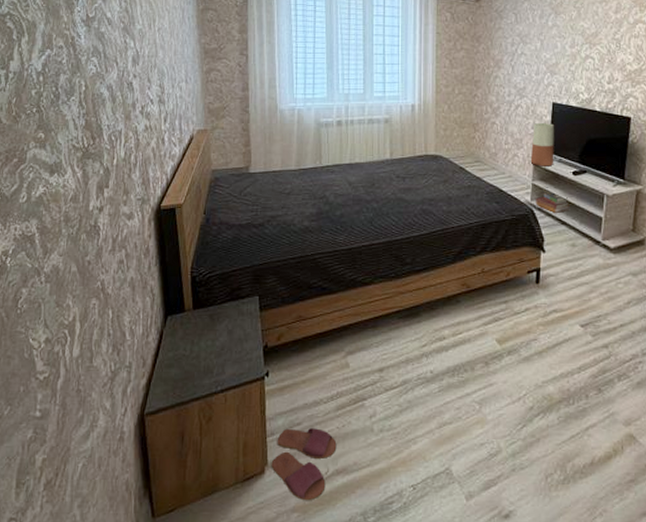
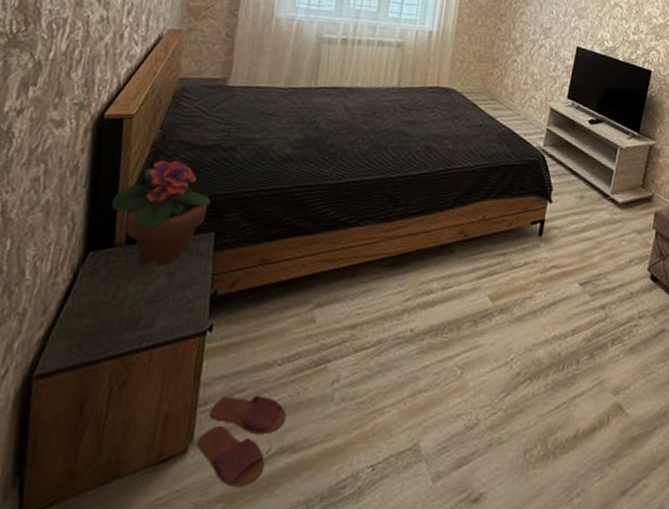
potted flower: none [178,239,252,325] -> present [111,160,211,266]
vase: present [530,123,555,166] -> none [547,66,577,113]
books: present [536,187,570,213] -> none [548,133,583,162]

